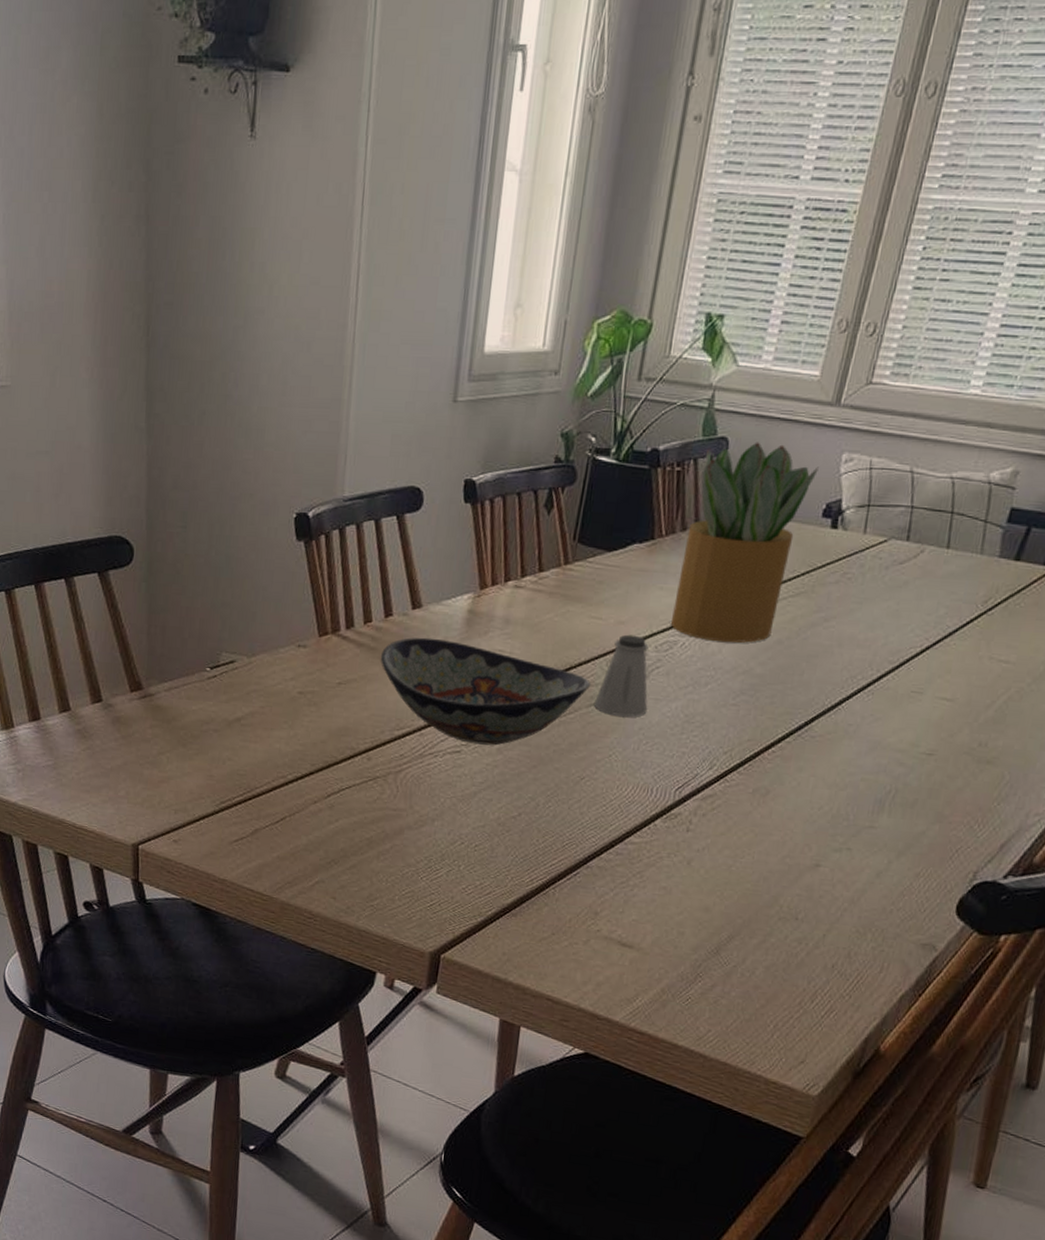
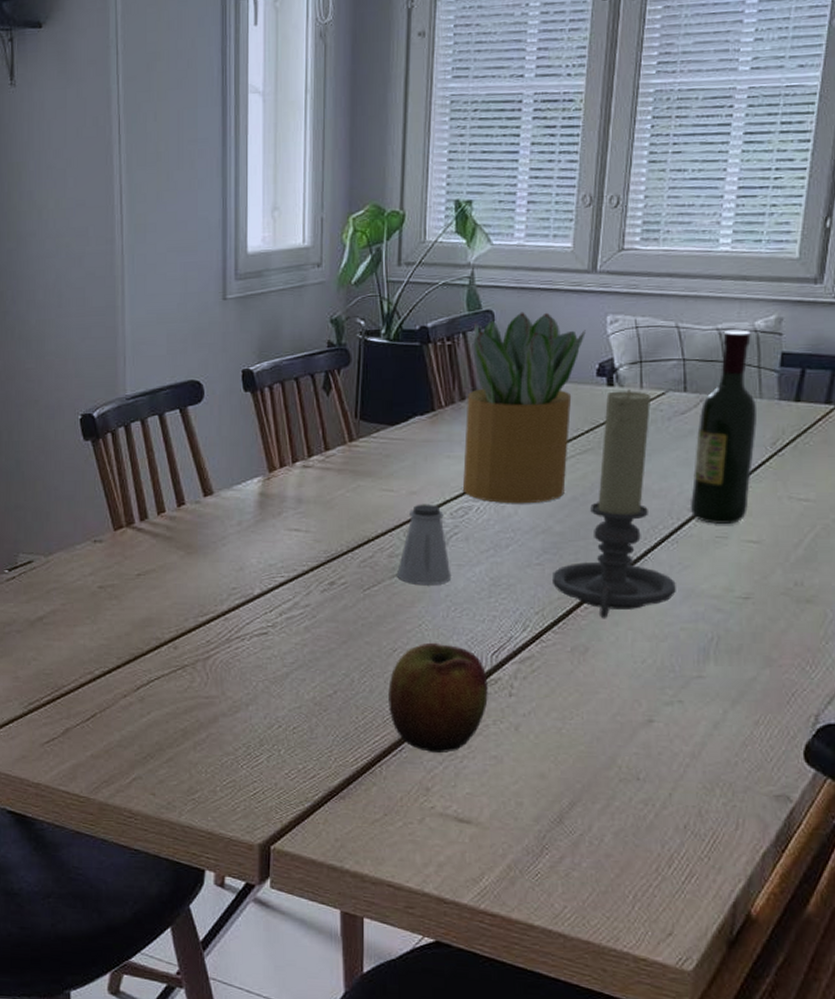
decorative bowl: present [380,637,590,746] -> none [177,523,390,624]
apple: none [569,773,668,881] -> present [388,642,488,754]
candle holder: none [744,533,874,764] -> present [551,389,676,619]
wine bottle: none [892,479,984,680] -> present [691,329,758,524]

